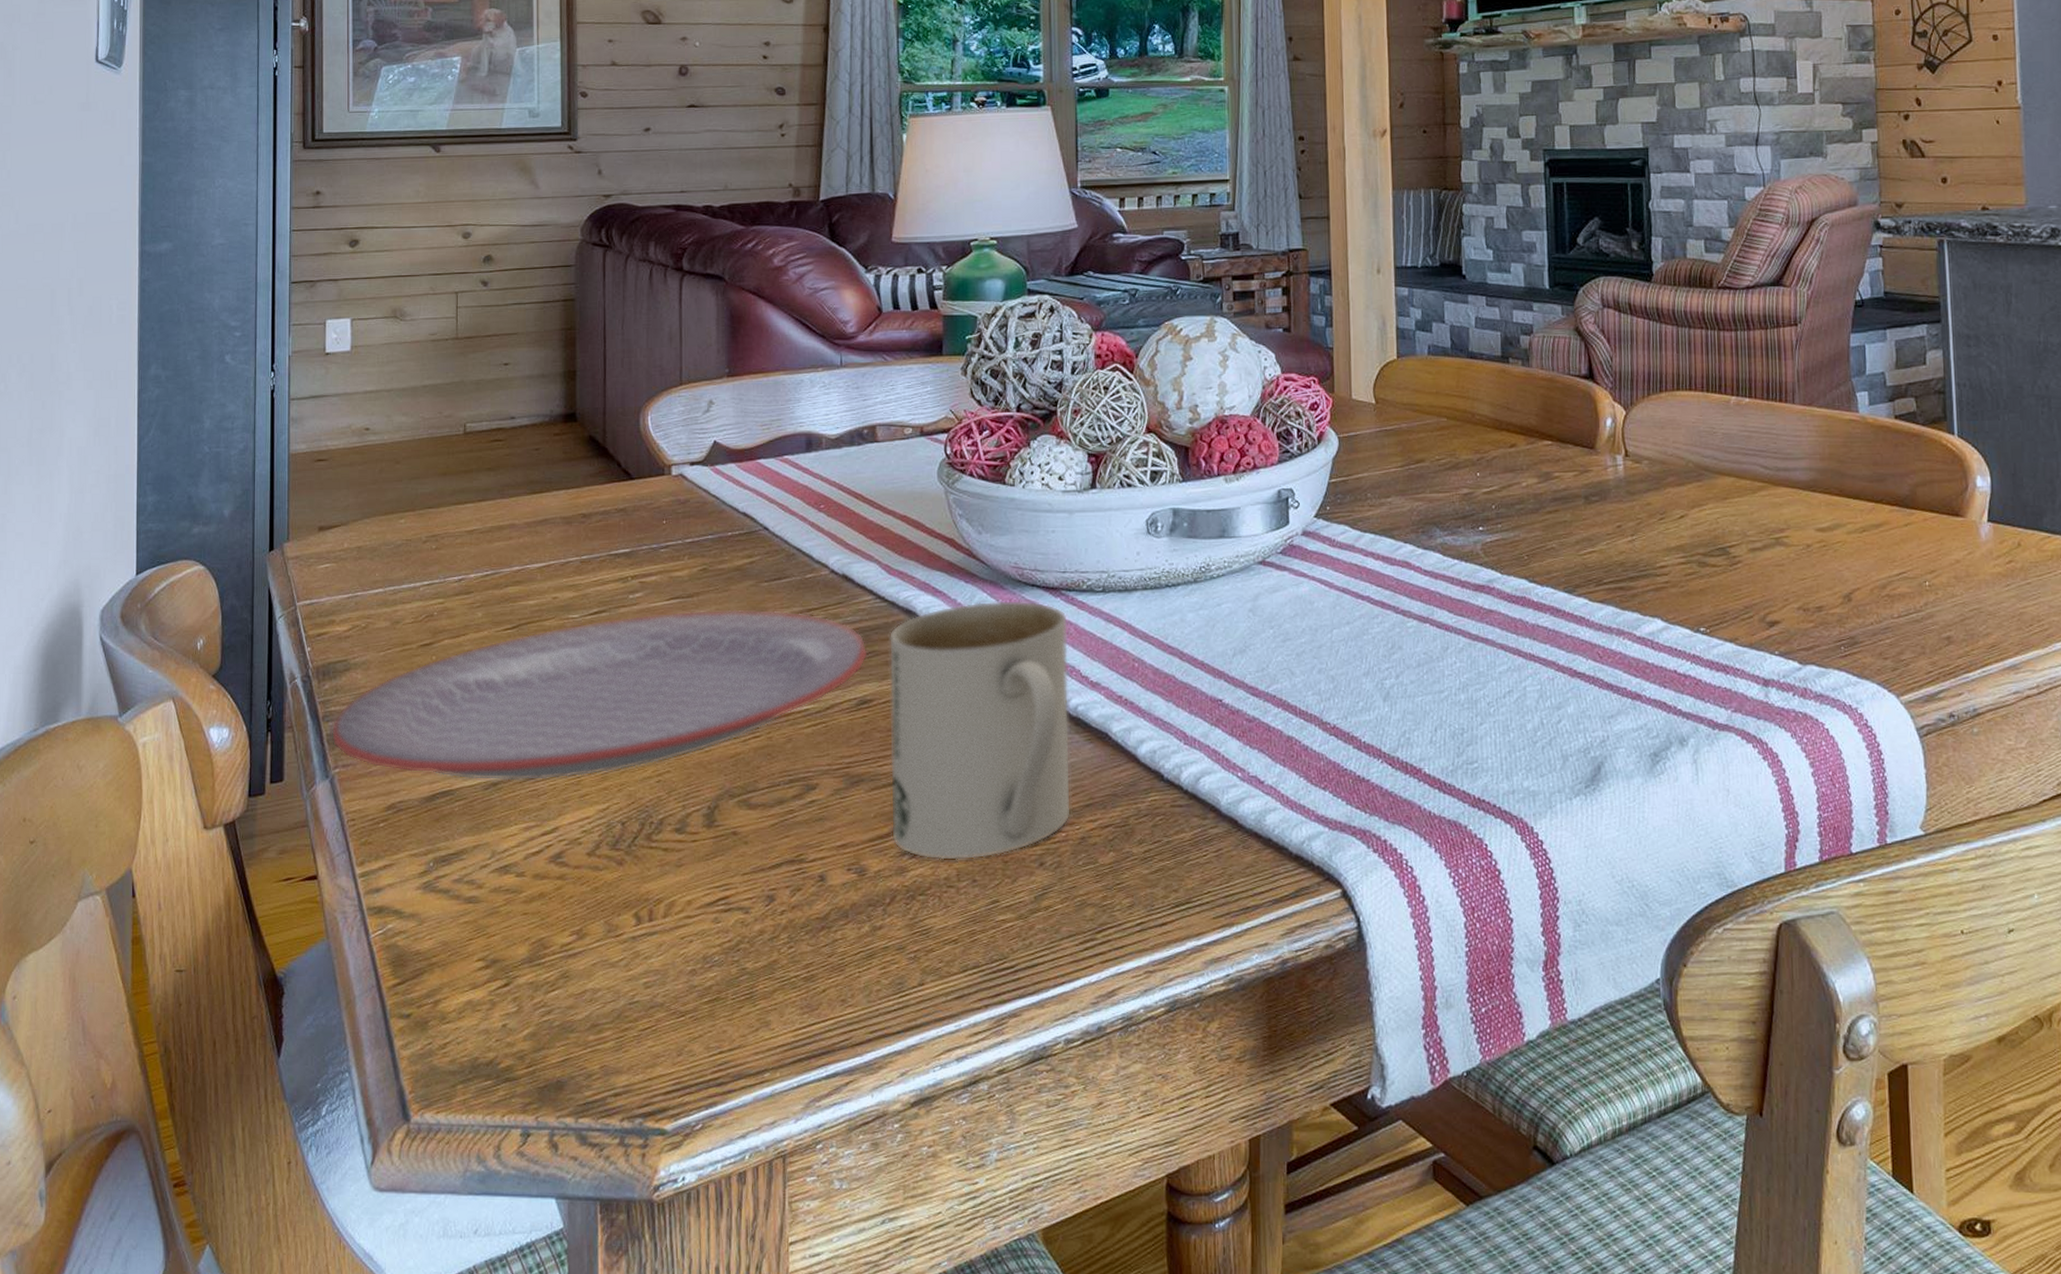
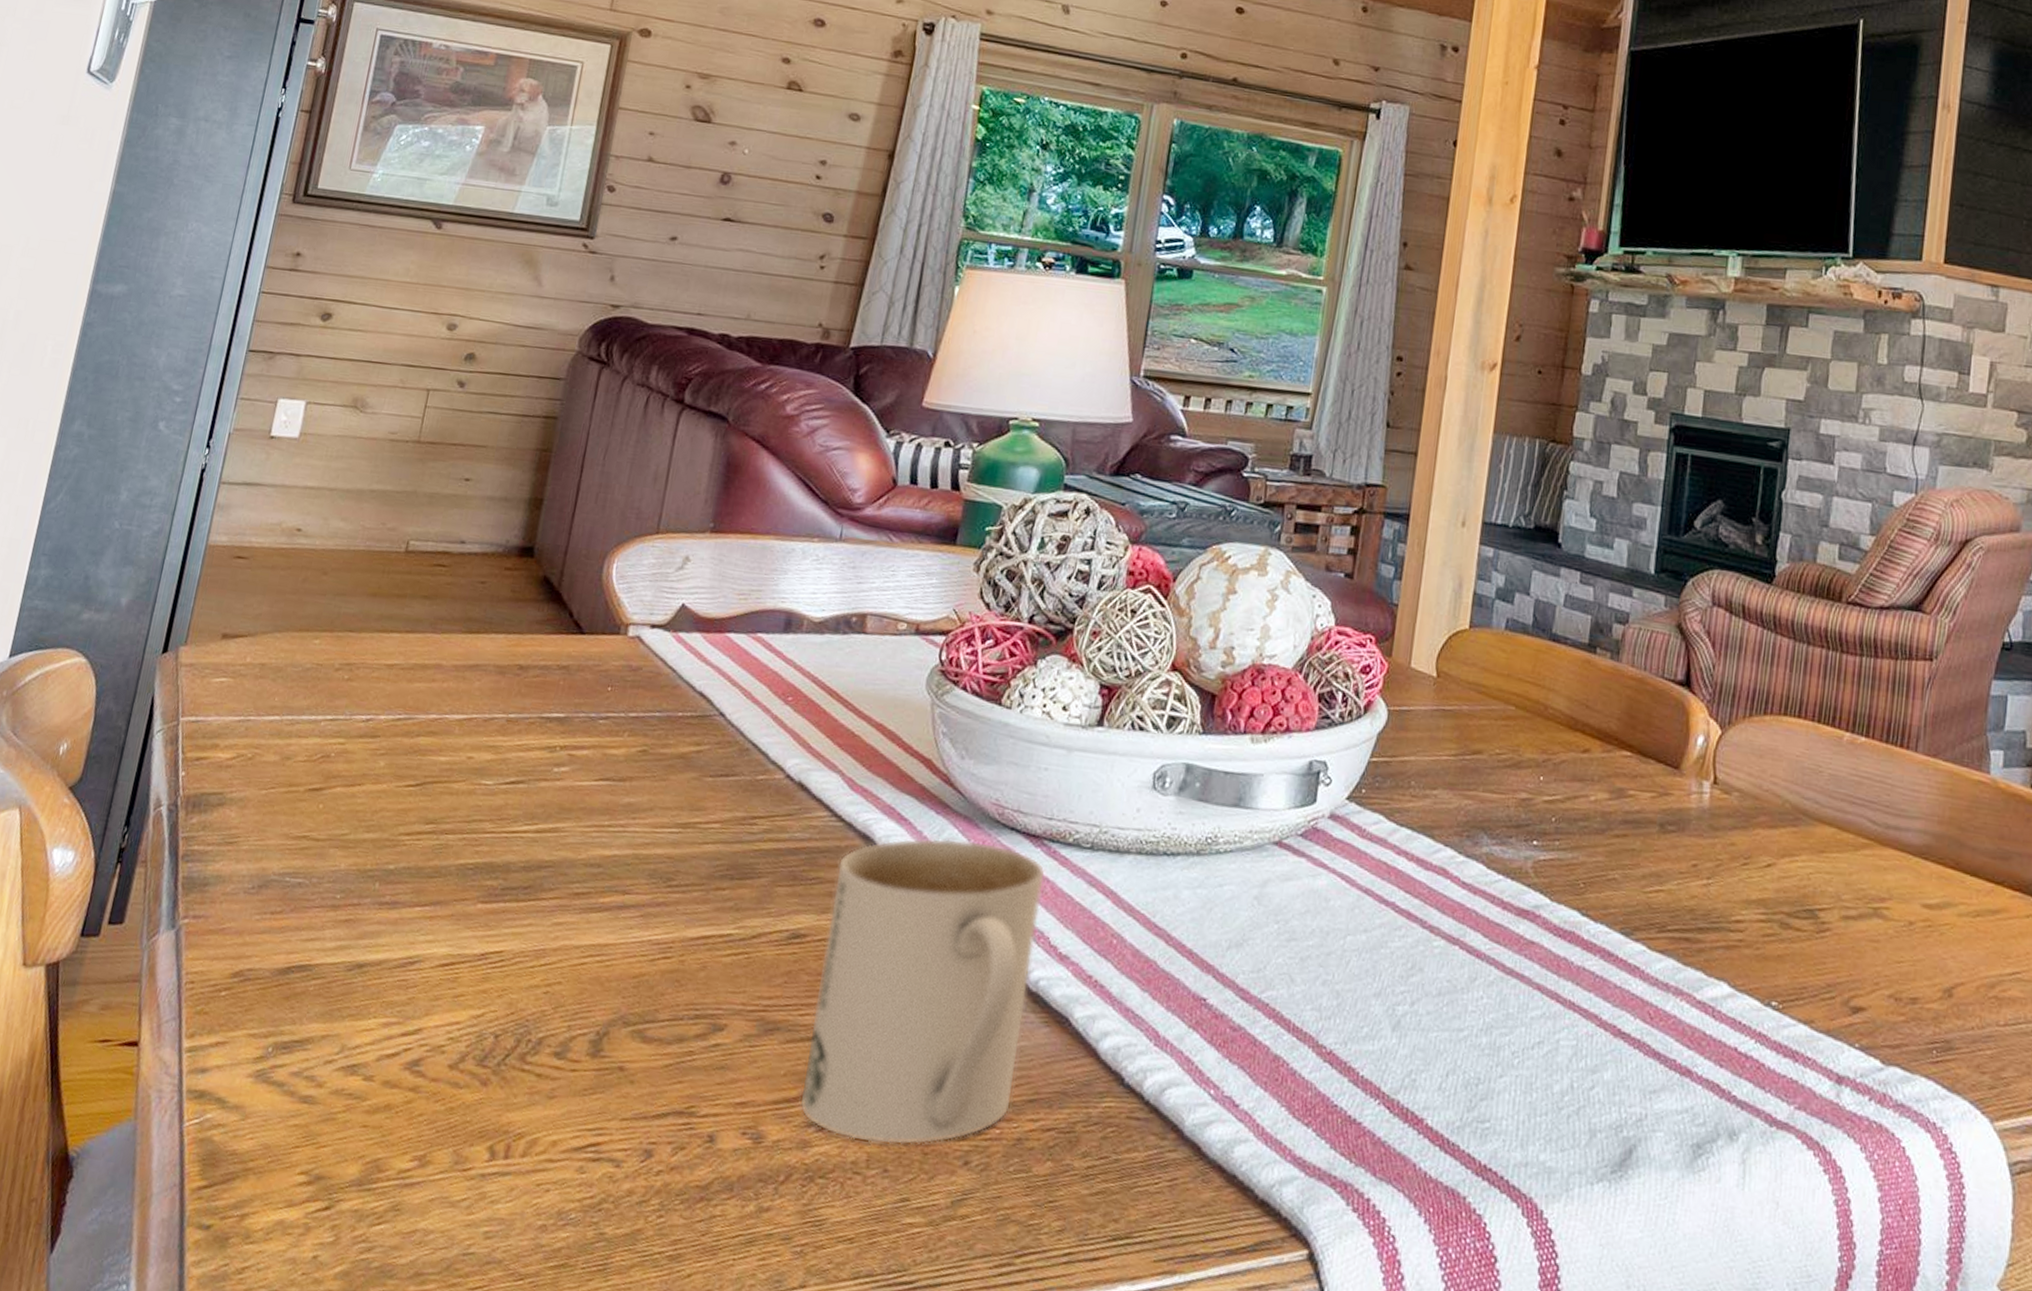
plate: present [331,609,868,781] -> none [187,792,812,973]

